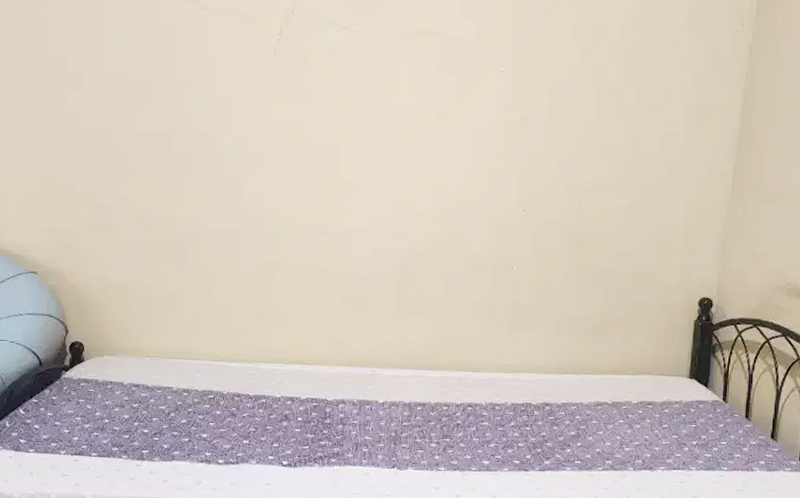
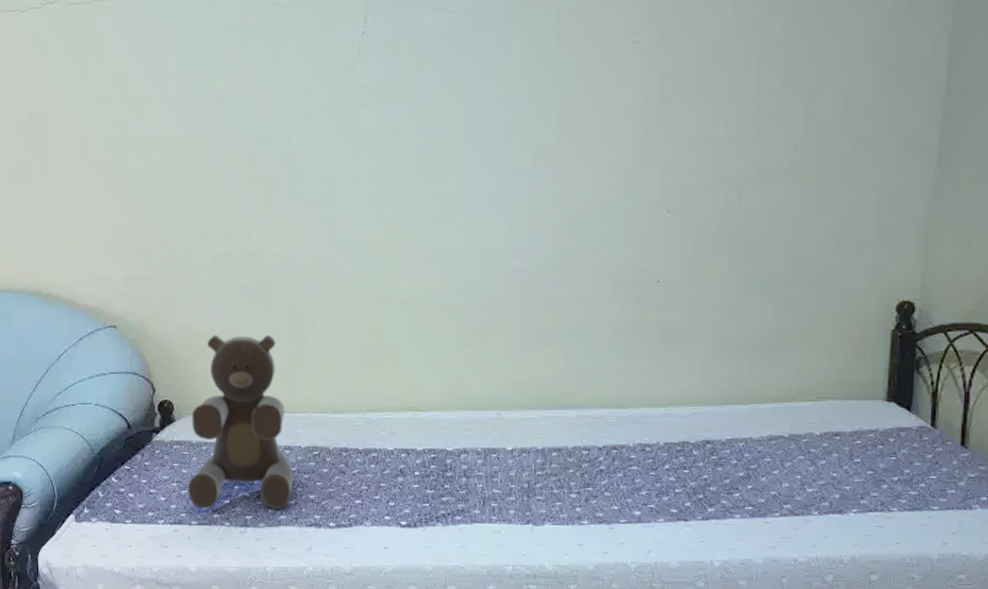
teddy bear: none [90,286,189,445] -> present [187,334,294,509]

